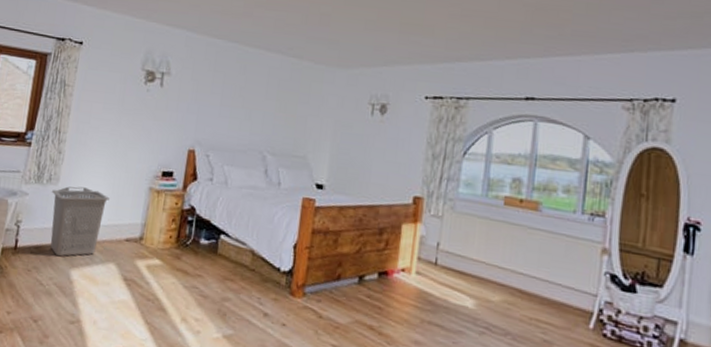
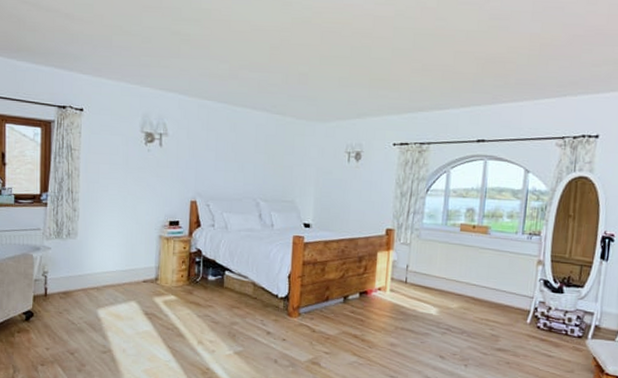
laundry basket: present [50,186,110,257] -> none [71,239,125,300]

